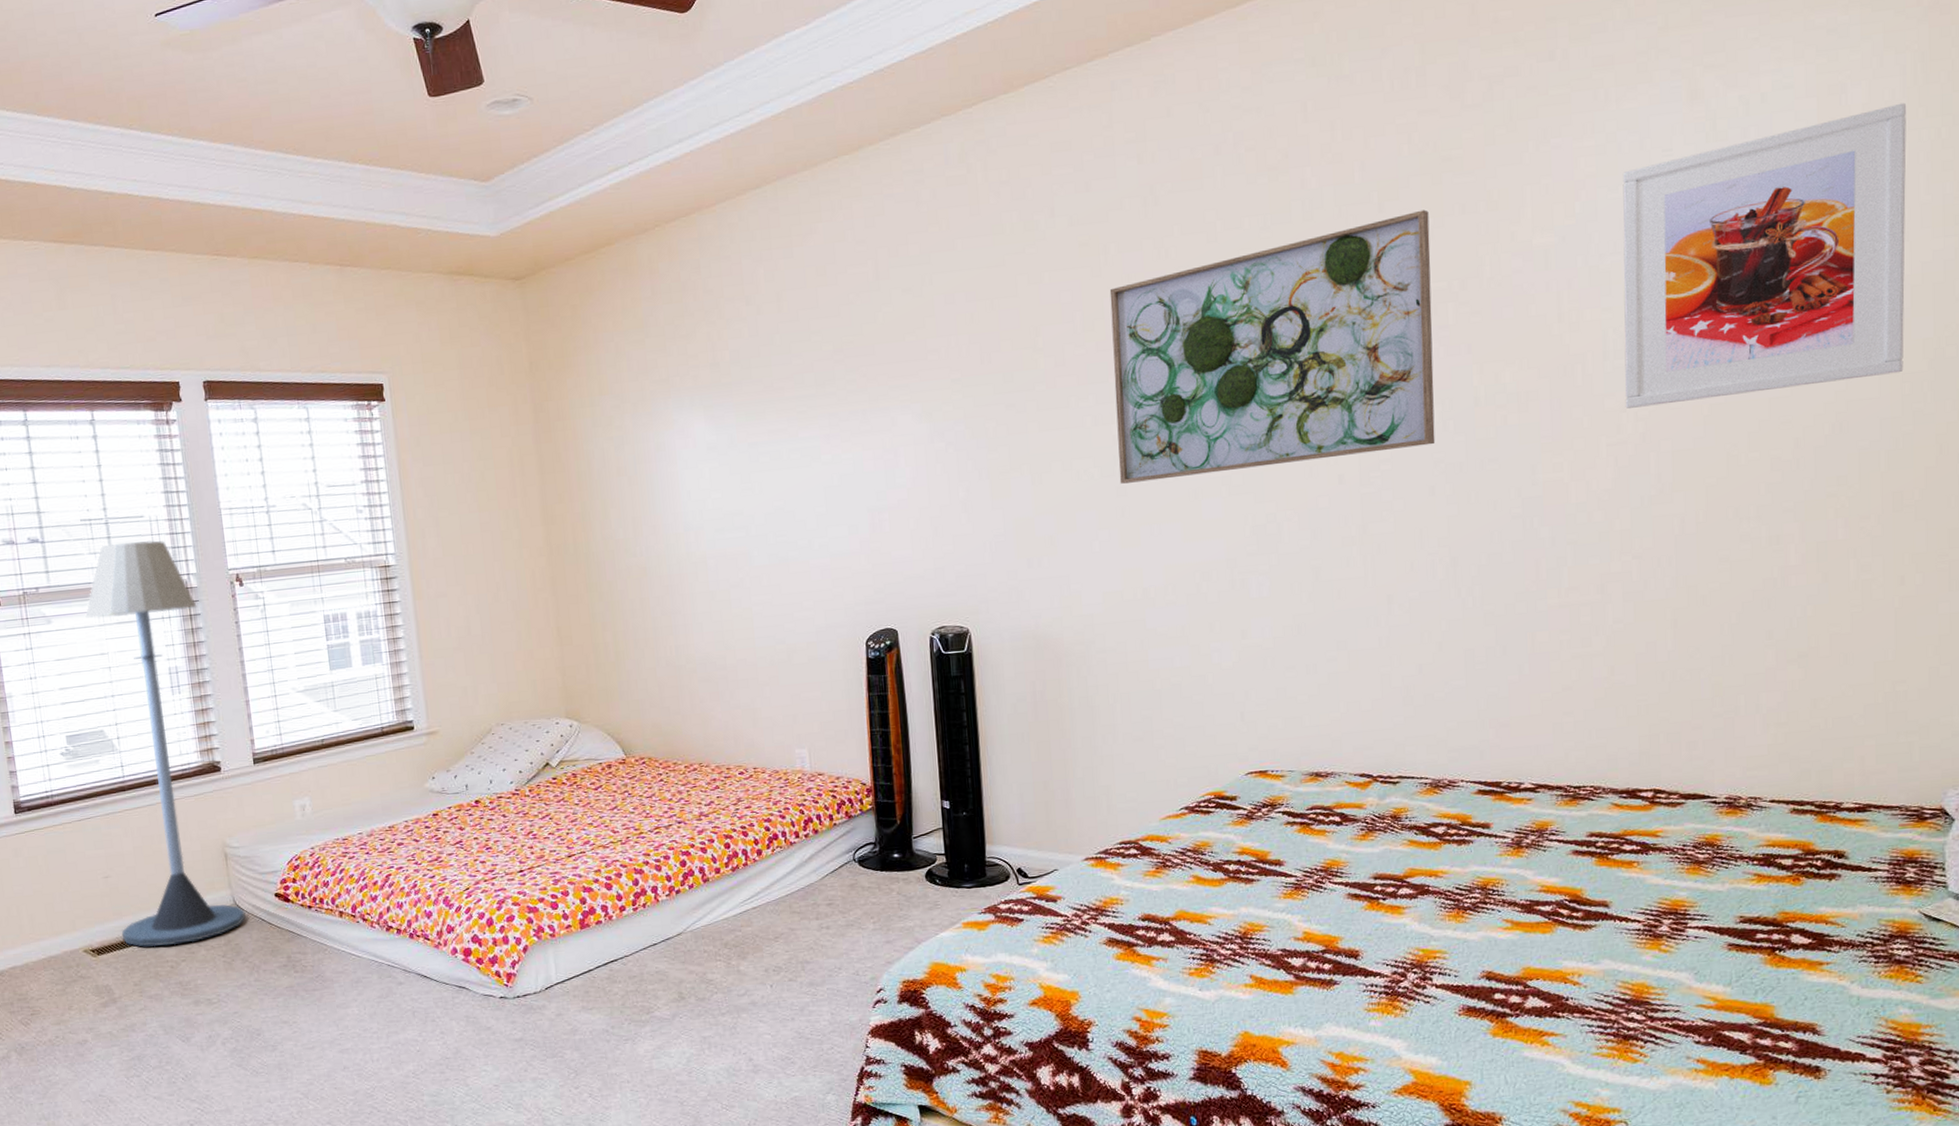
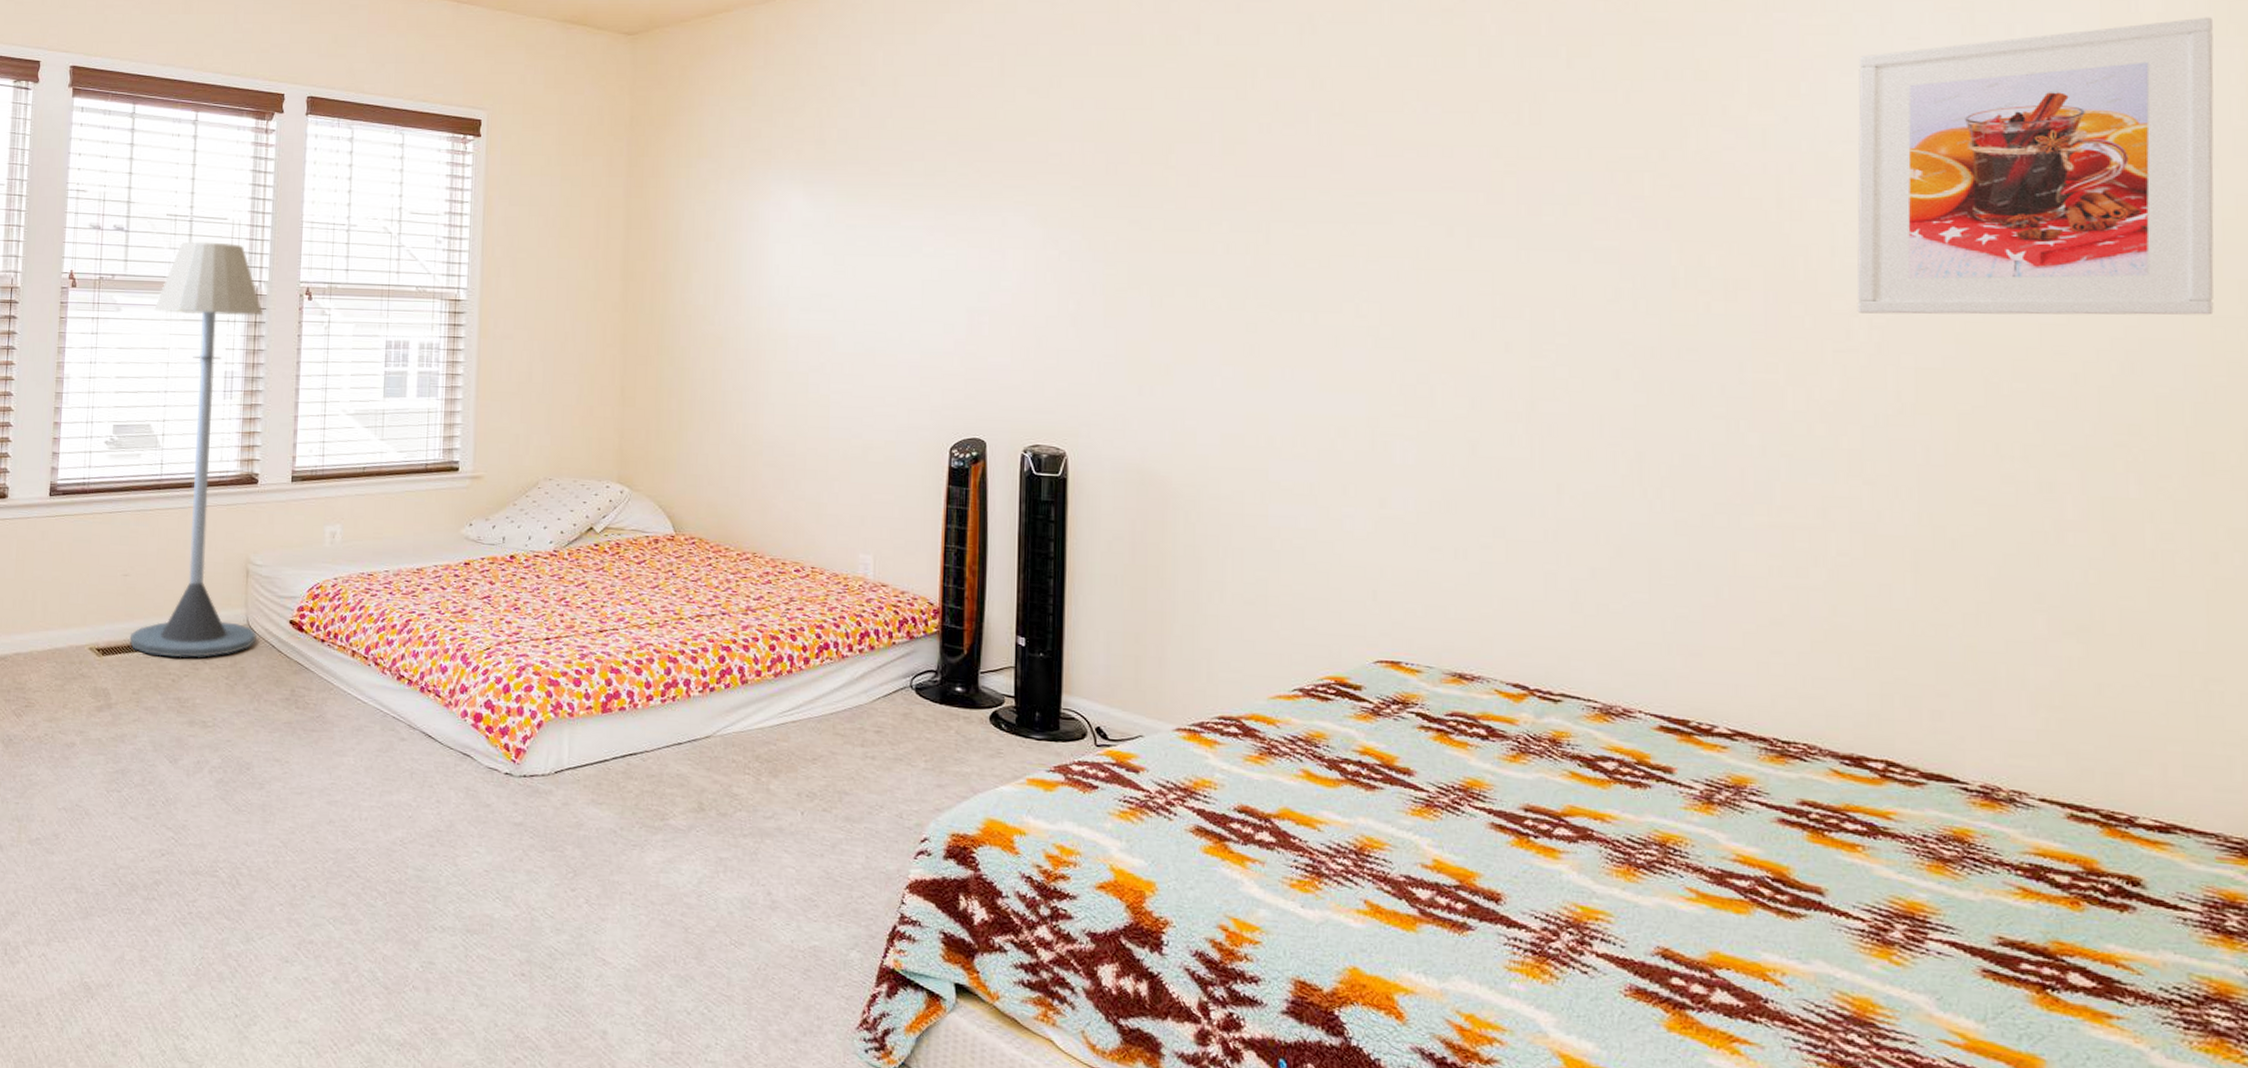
wall art: present [1109,209,1436,484] -> none [1250,71,1626,324]

